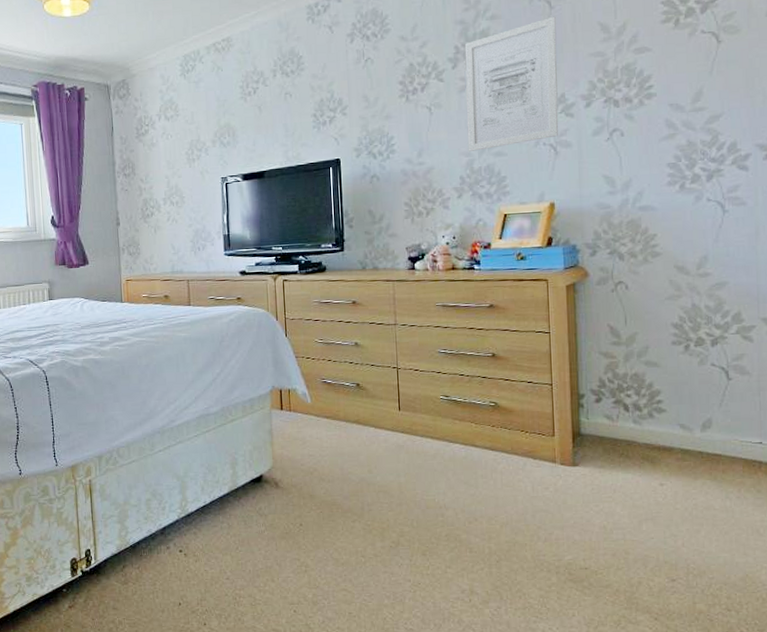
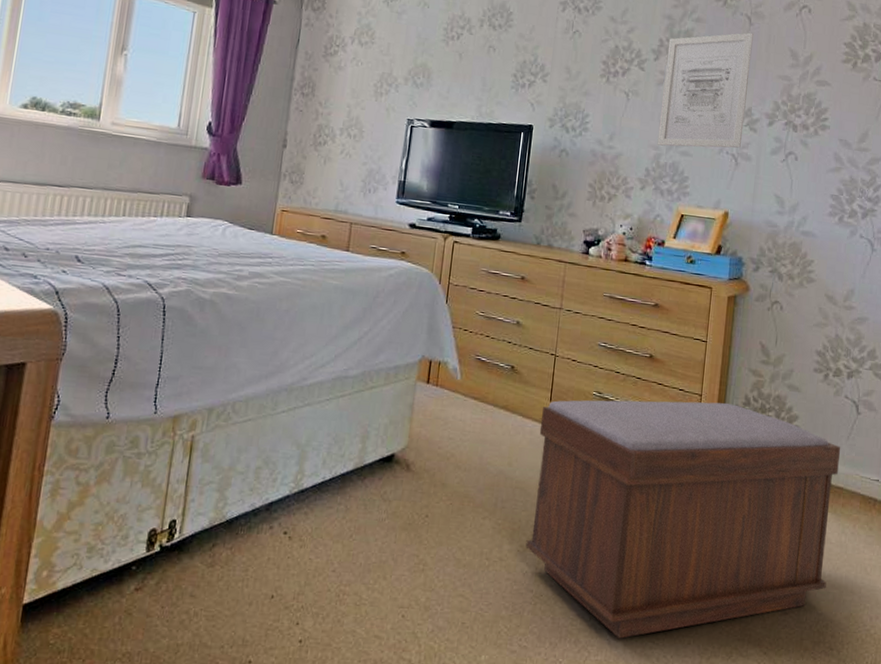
bench: none [393,388,715,616] -> present [526,400,840,639]

